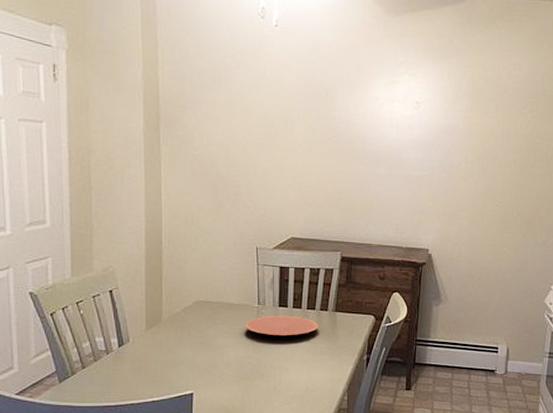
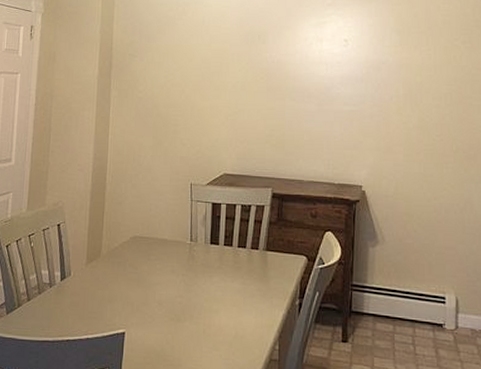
plate: present [245,315,318,335] -> none [177,253,249,275]

